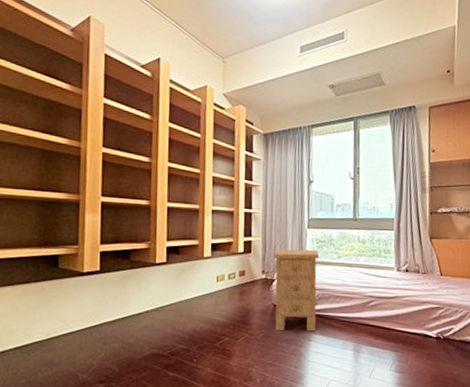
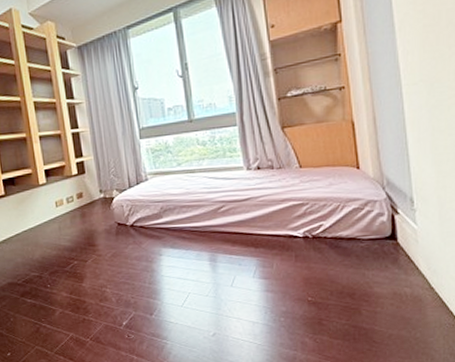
nightstand: present [273,249,319,332] -> none [108,160,165,249]

